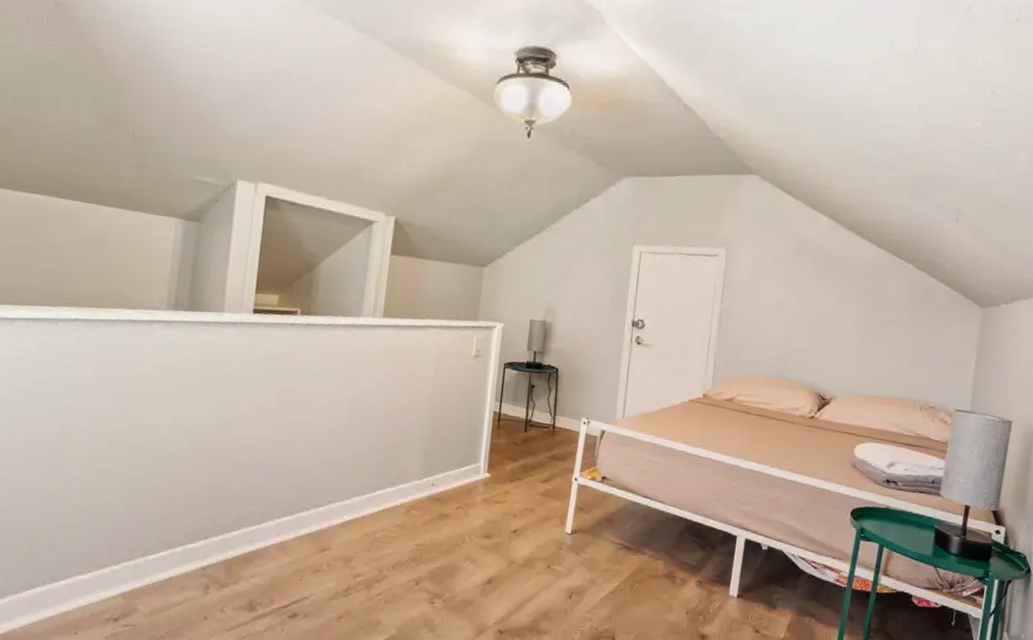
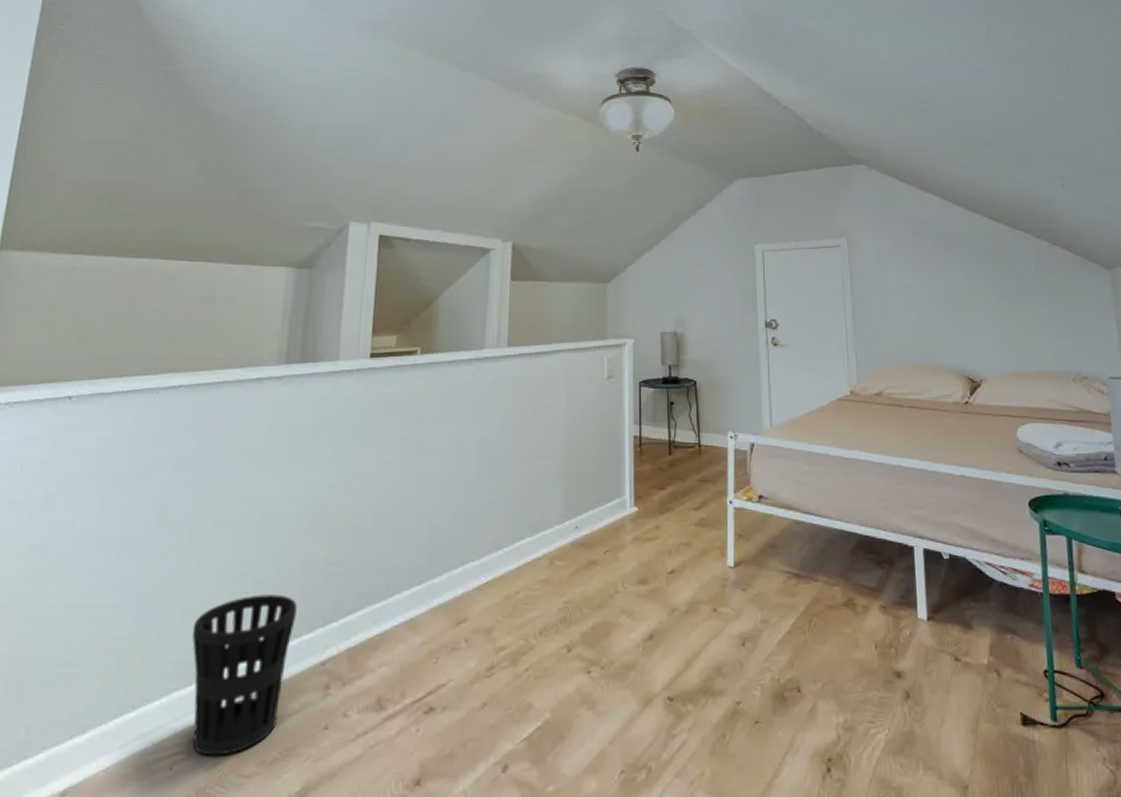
wastebasket: none [91,507,182,629] -> present [192,594,297,756]

